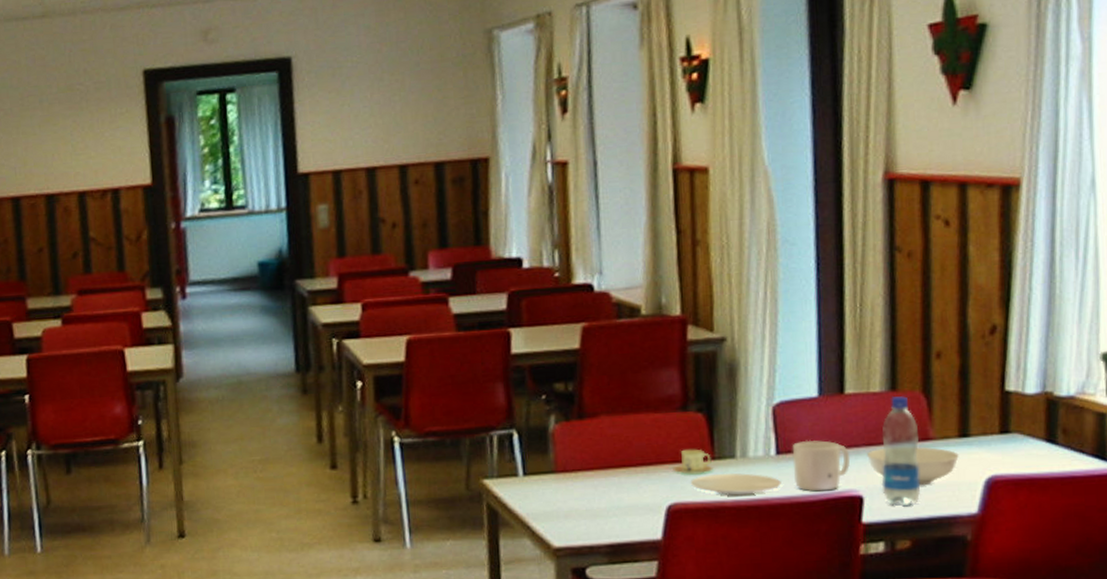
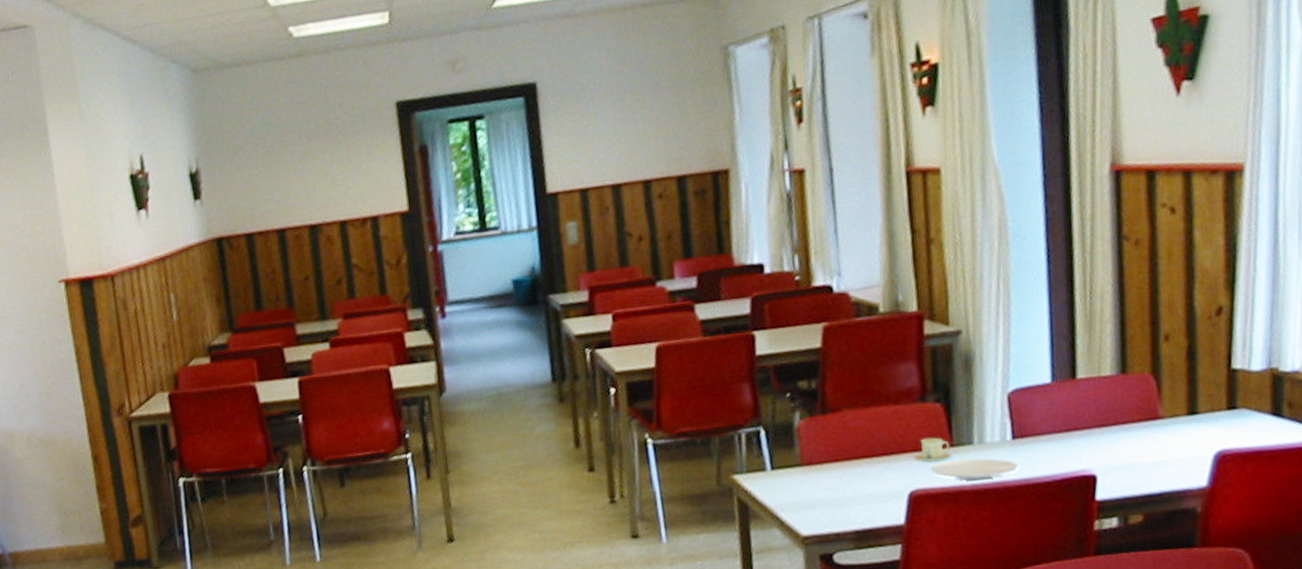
mug: present [792,440,851,492] -> none [1027,424,1084,473]
bowl: present [867,447,959,485] -> none [1099,425,1188,462]
bottle: present [881,396,920,505] -> none [1113,378,1151,482]

